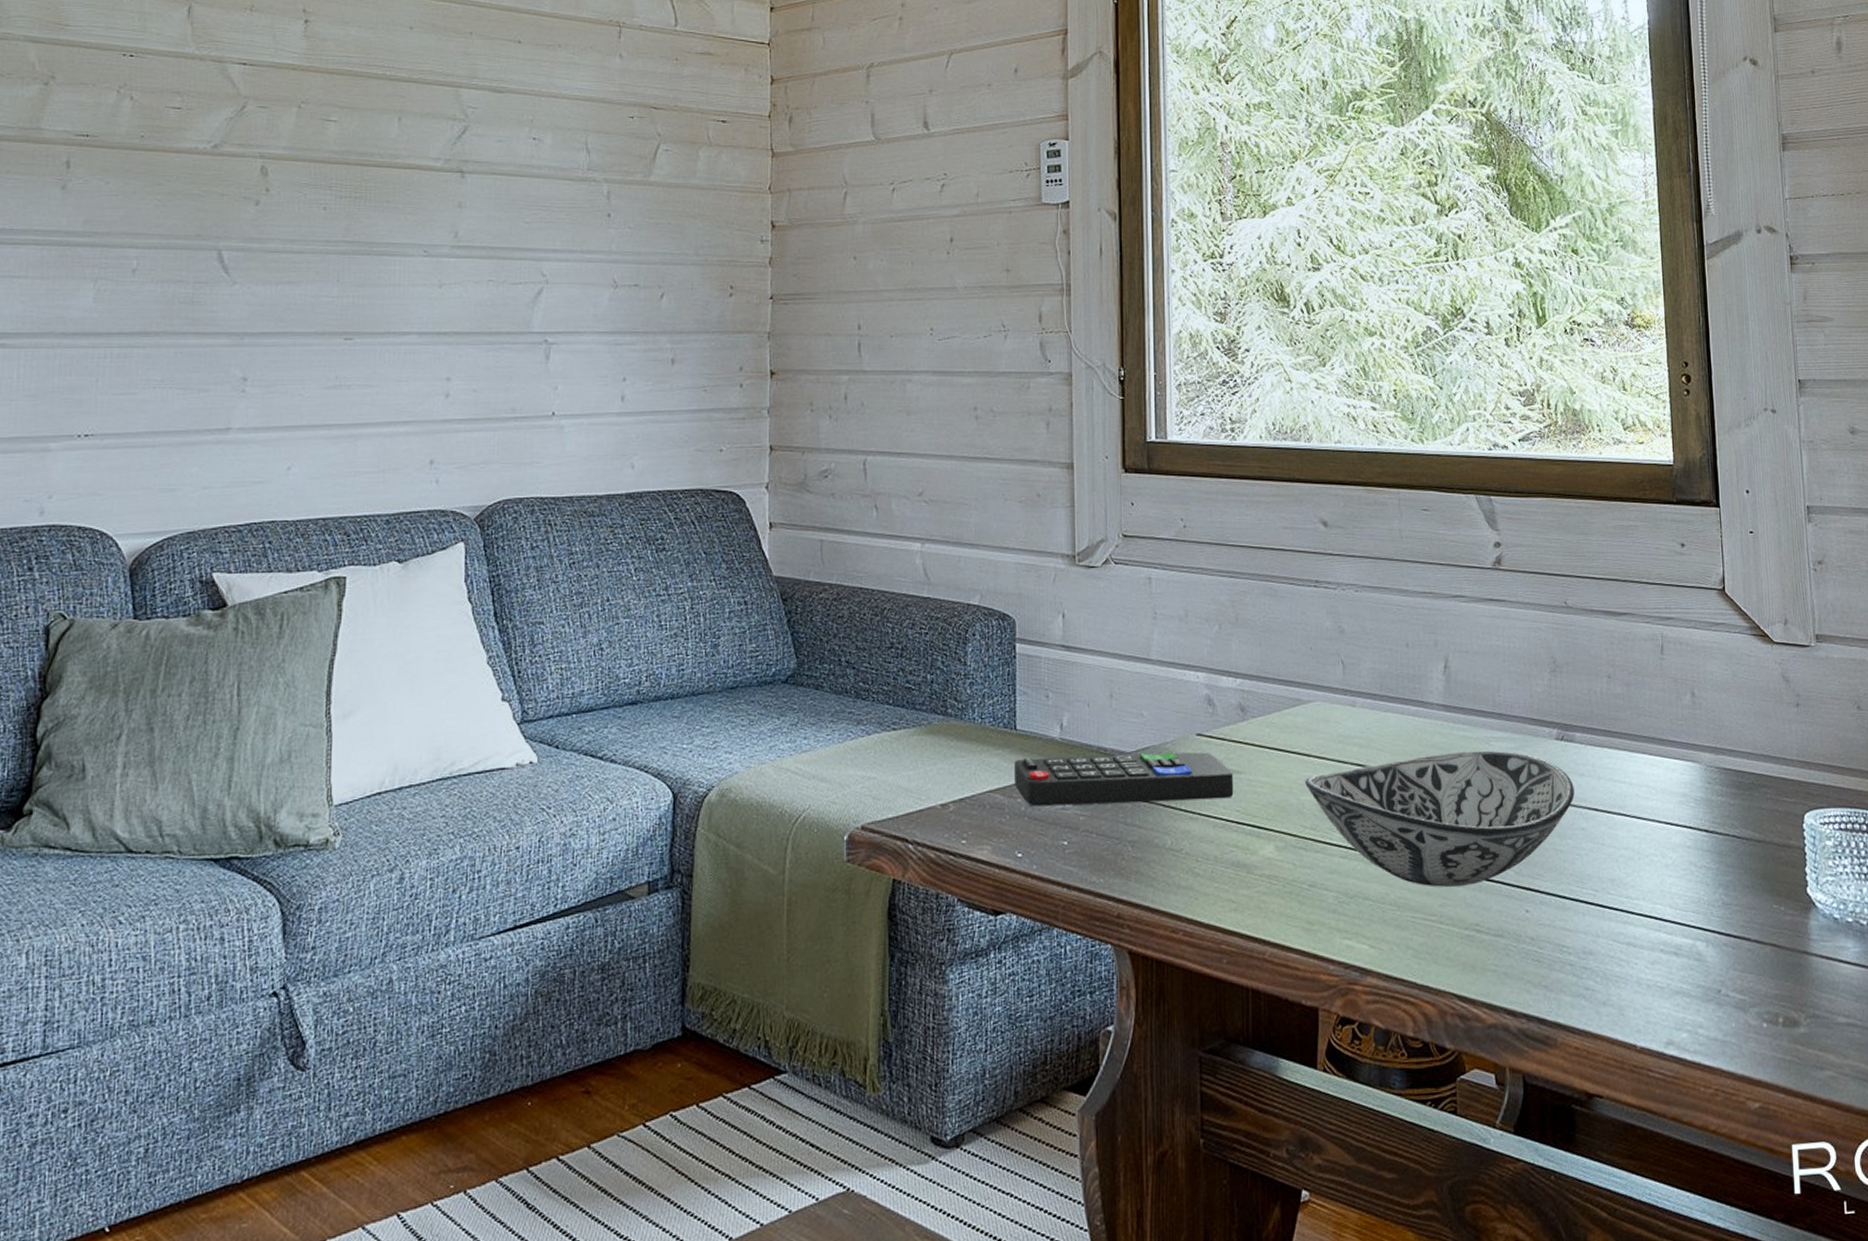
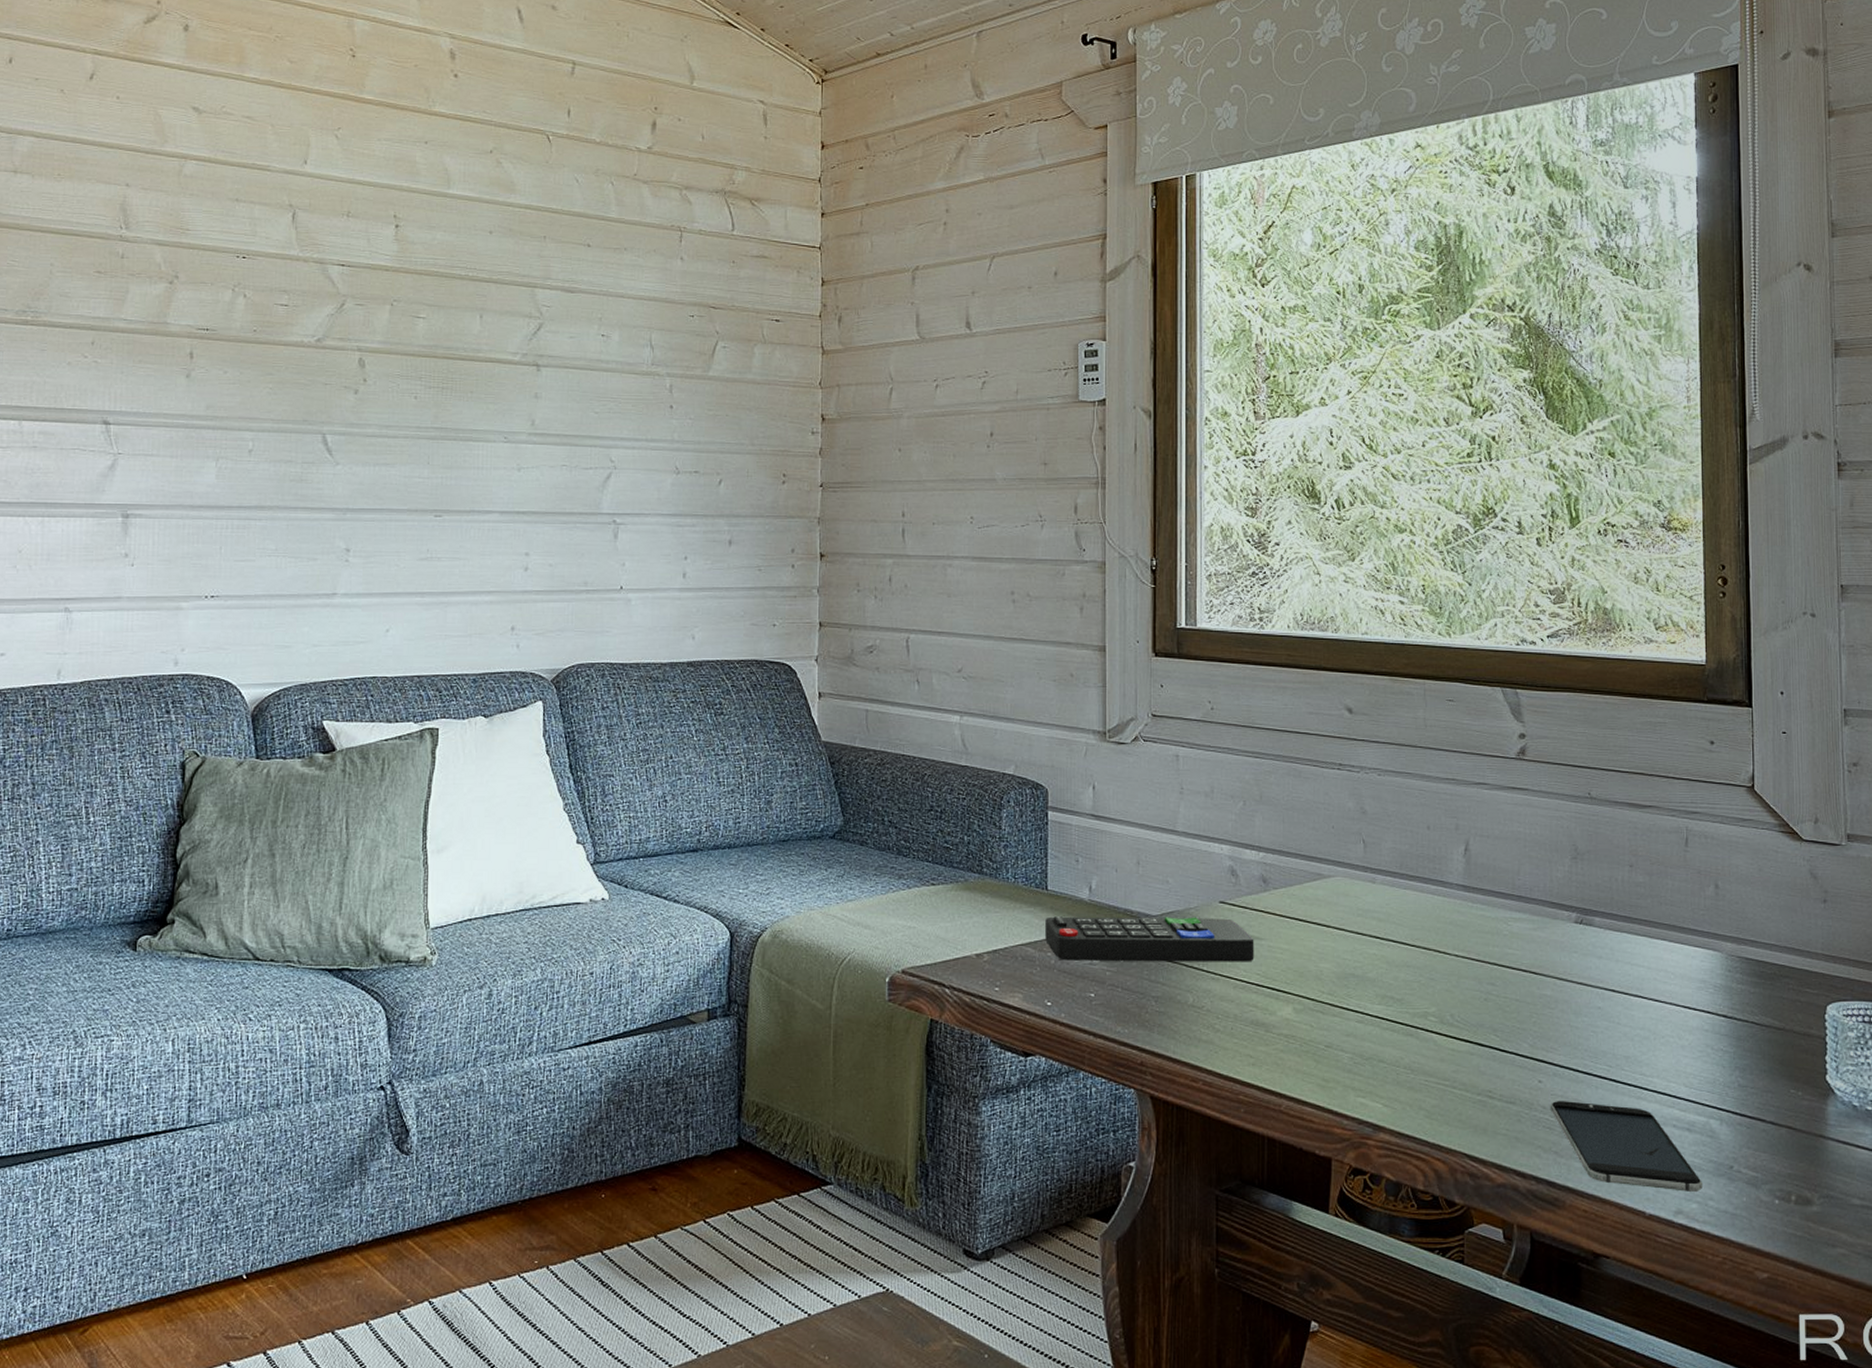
decorative bowl: present [1305,750,1574,887] -> none [1324,930,1592,1054]
smartphone: none [1539,930,1692,1021] -> present [1551,1101,1702,1192]

